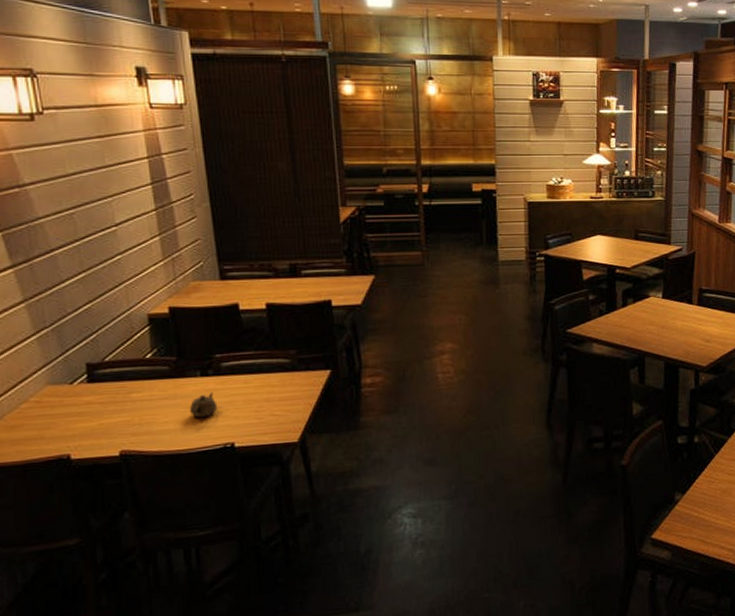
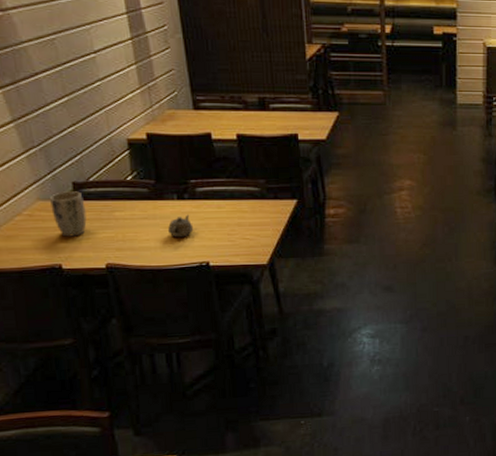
plant pot: none [61,373,100,424] -> present [50,191,87,237]

